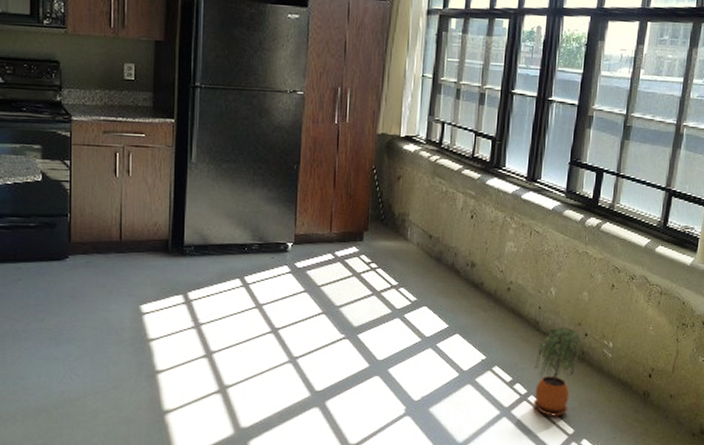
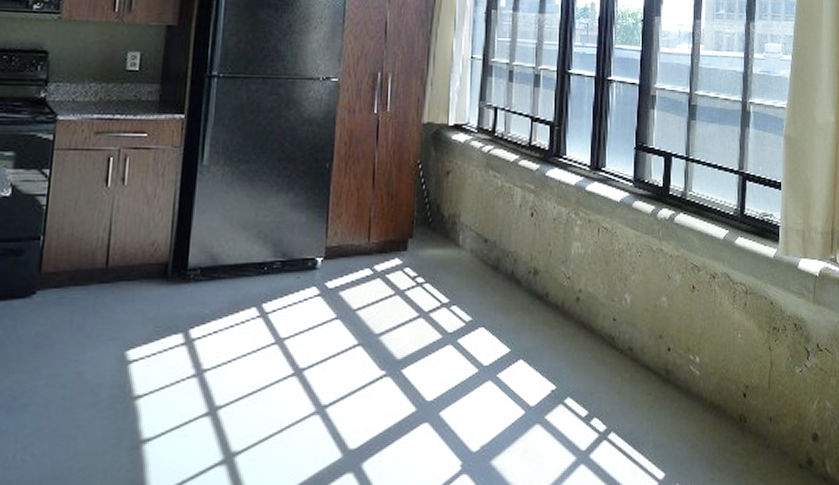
potted plant: present [533,327,581,416] -> none [613,342,663,458]

